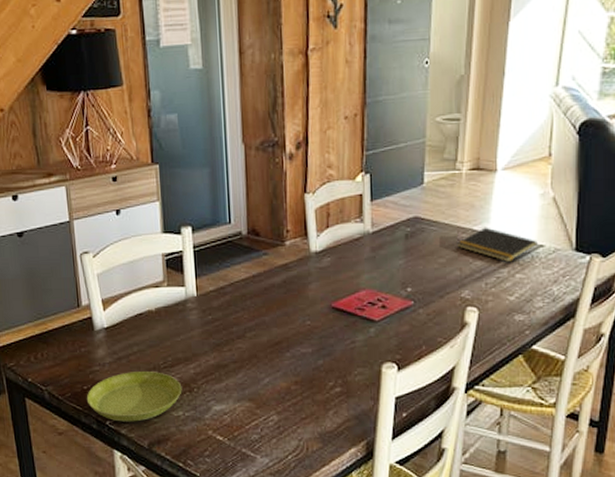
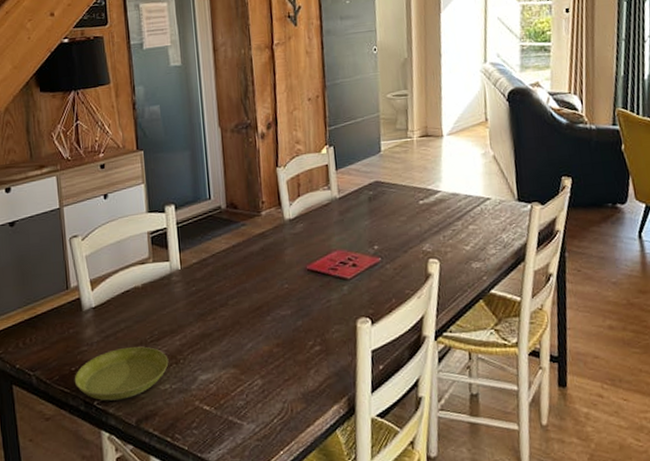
notepad: present [456,227,538,263] -> none [414,185,485,216]

